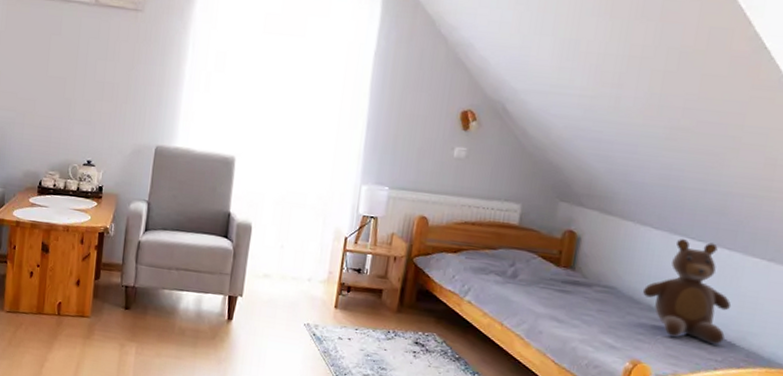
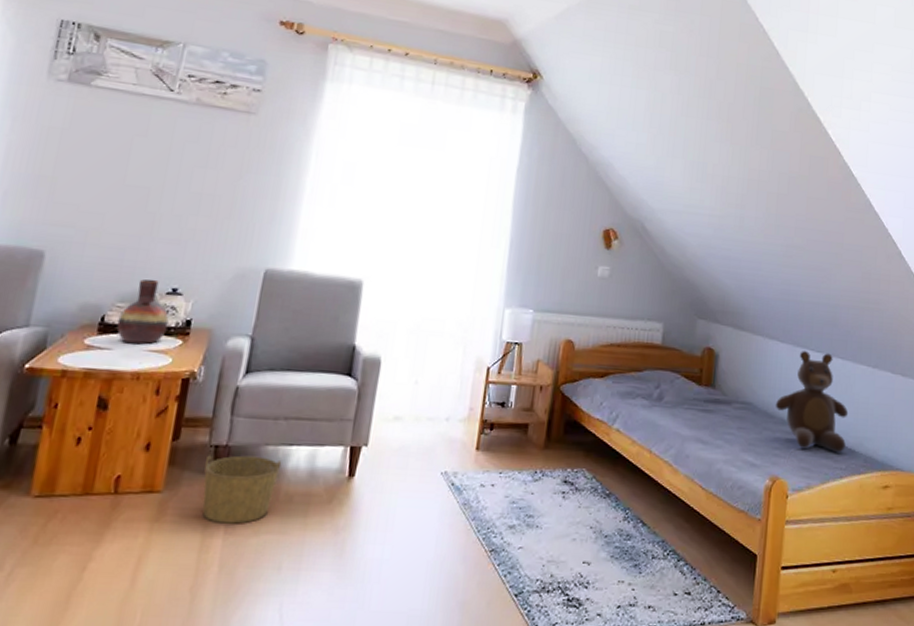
vase: none [50,152,87,205] -> present [116,279,169,345]
basket: none [118,293,176,348] -> present [202,455,282,524]

